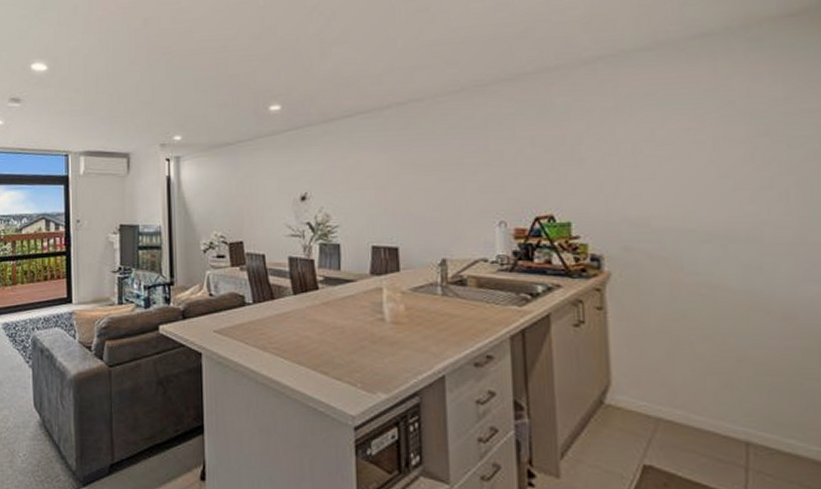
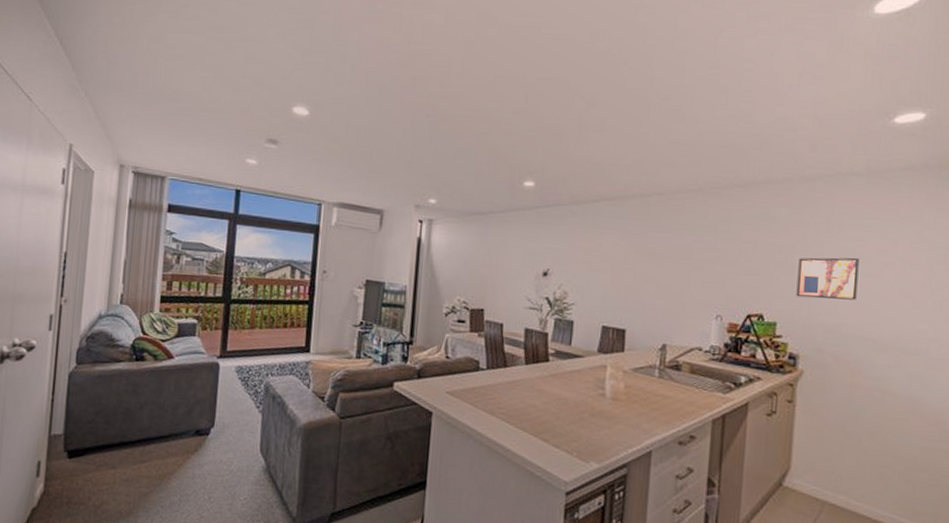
wall art: none [587,140,664,192] -> present [796,257,860,300]

